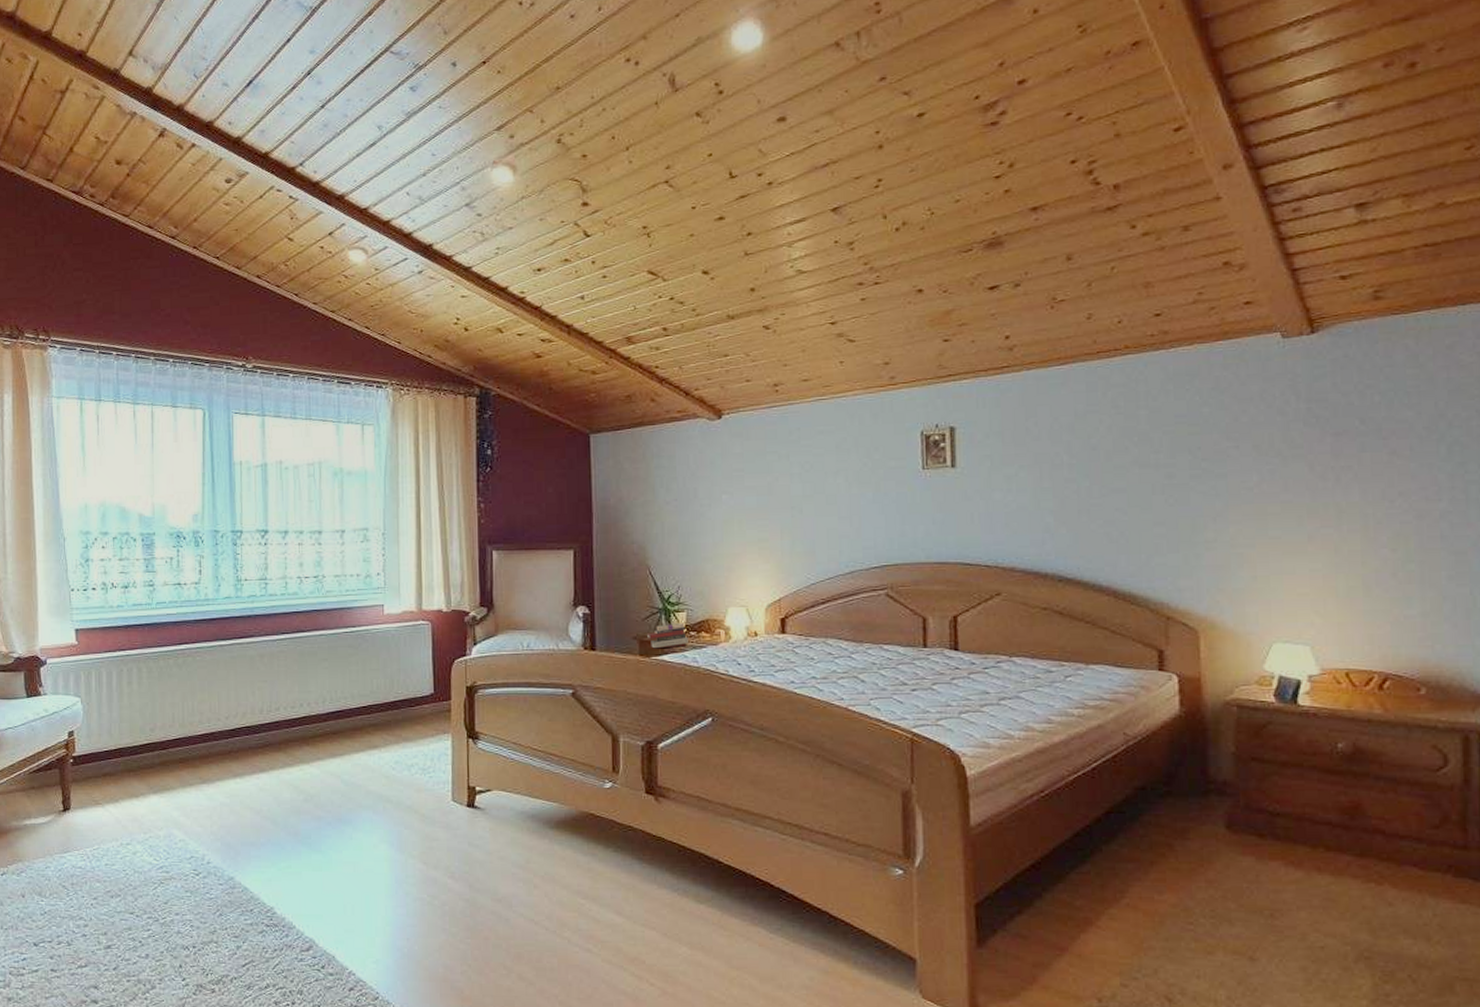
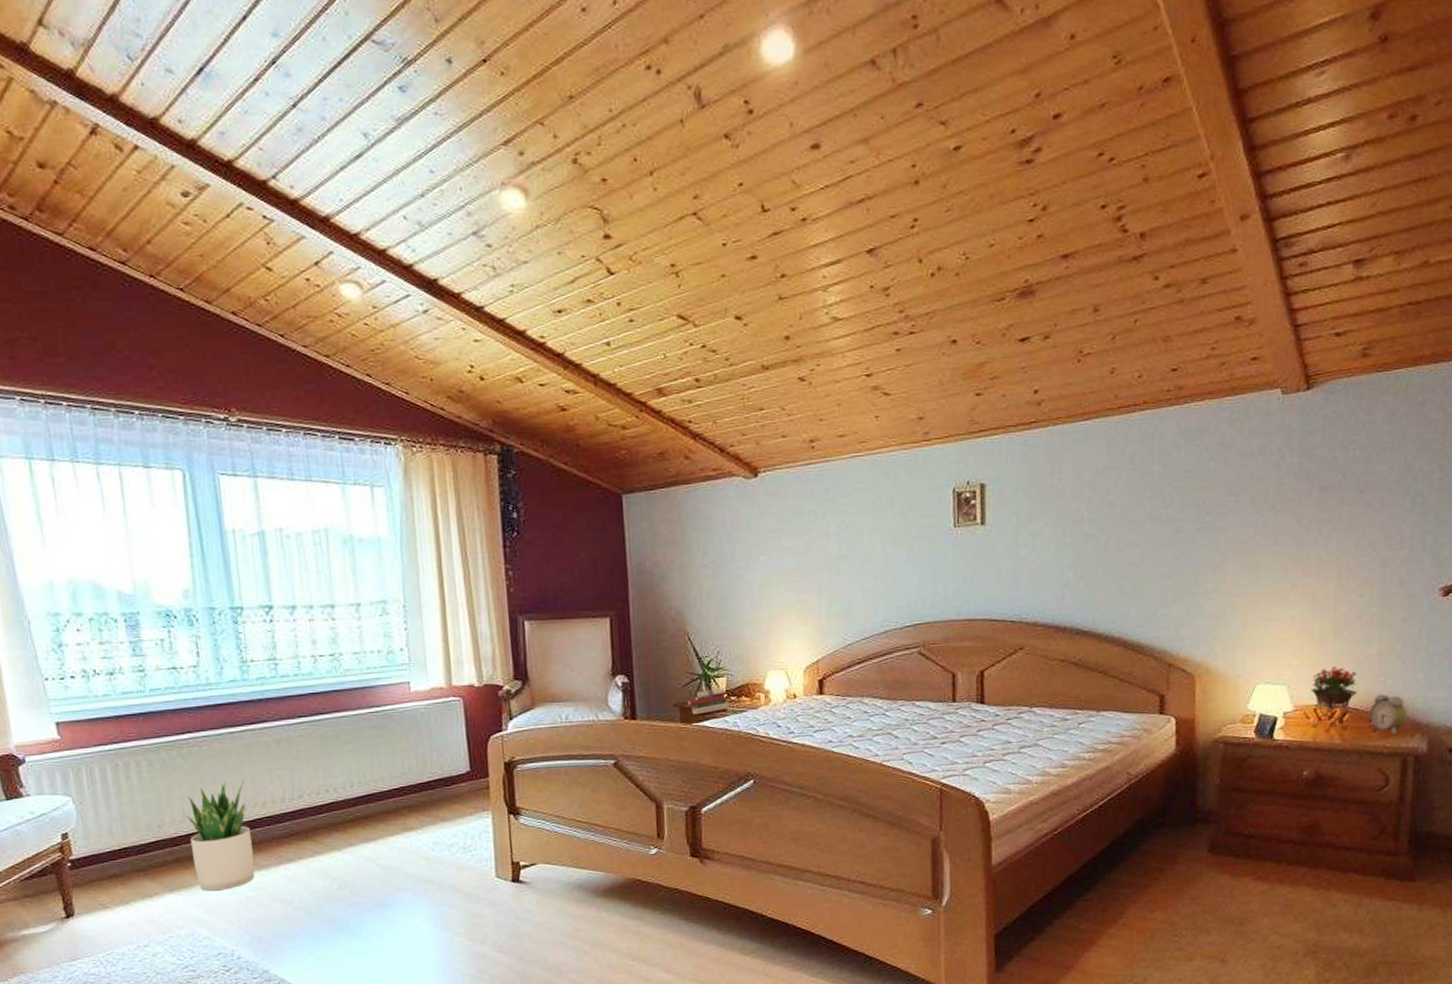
planter: none [175,690,231,795] -> present [185,779,255,891]
potted flower: none [1340,626,1398,700] -> present [1311,666,1357,732]
alarm clock: none [1416,660,1465,709] -> present [1369,694,1408,736]

